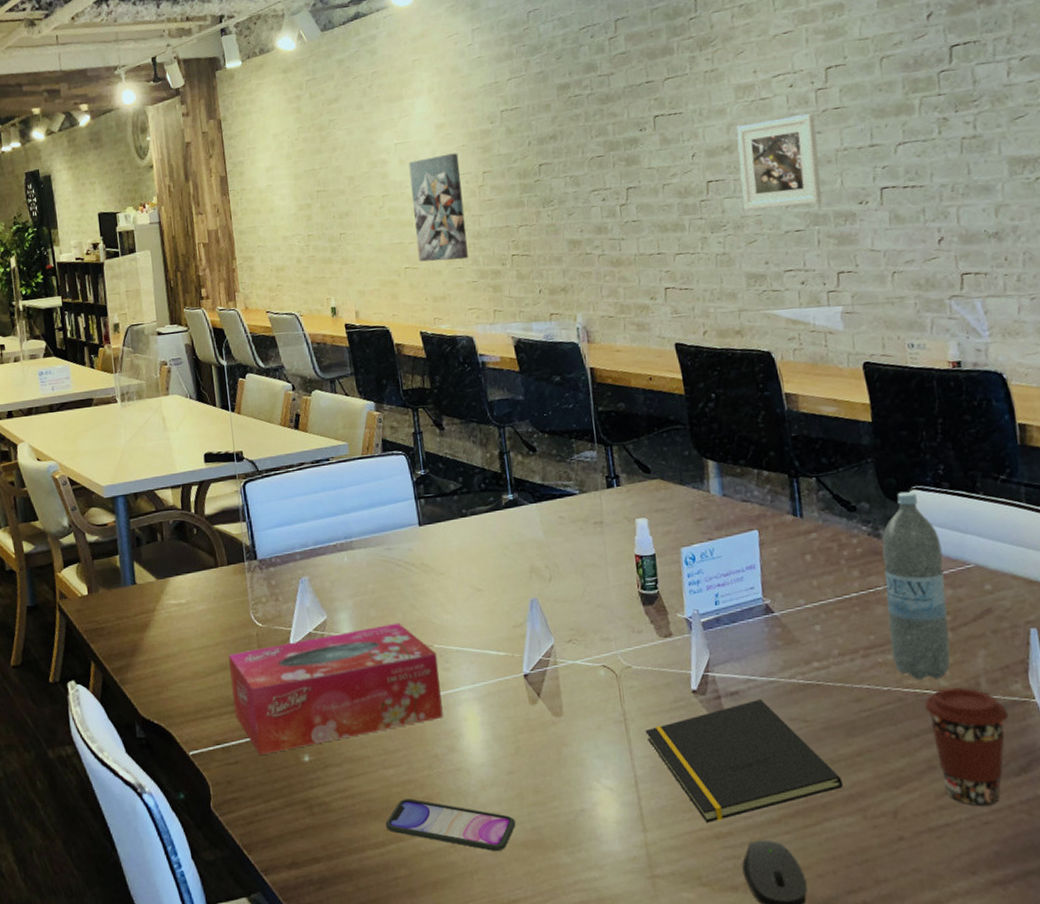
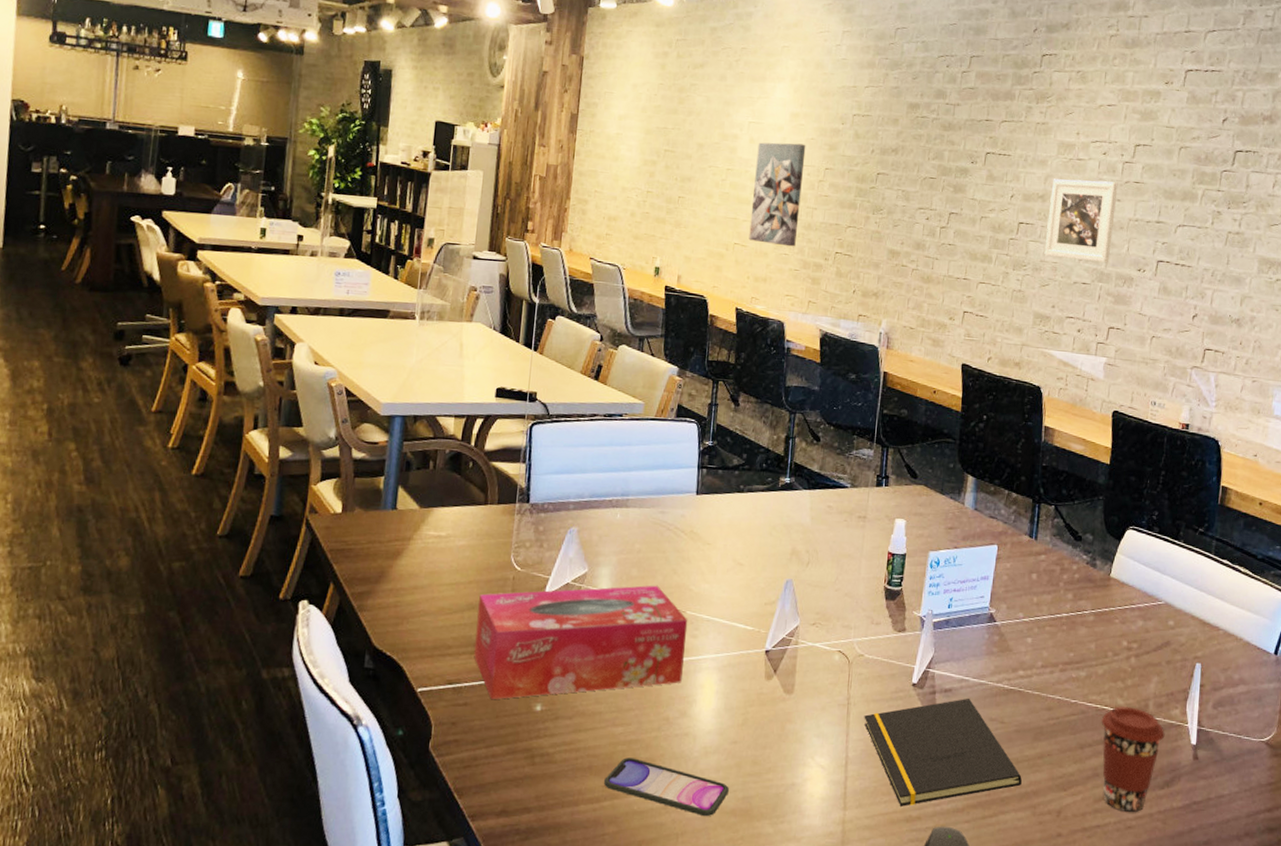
water bottle: present [881,491,951,680] -> none [1084,530,1143,699]

